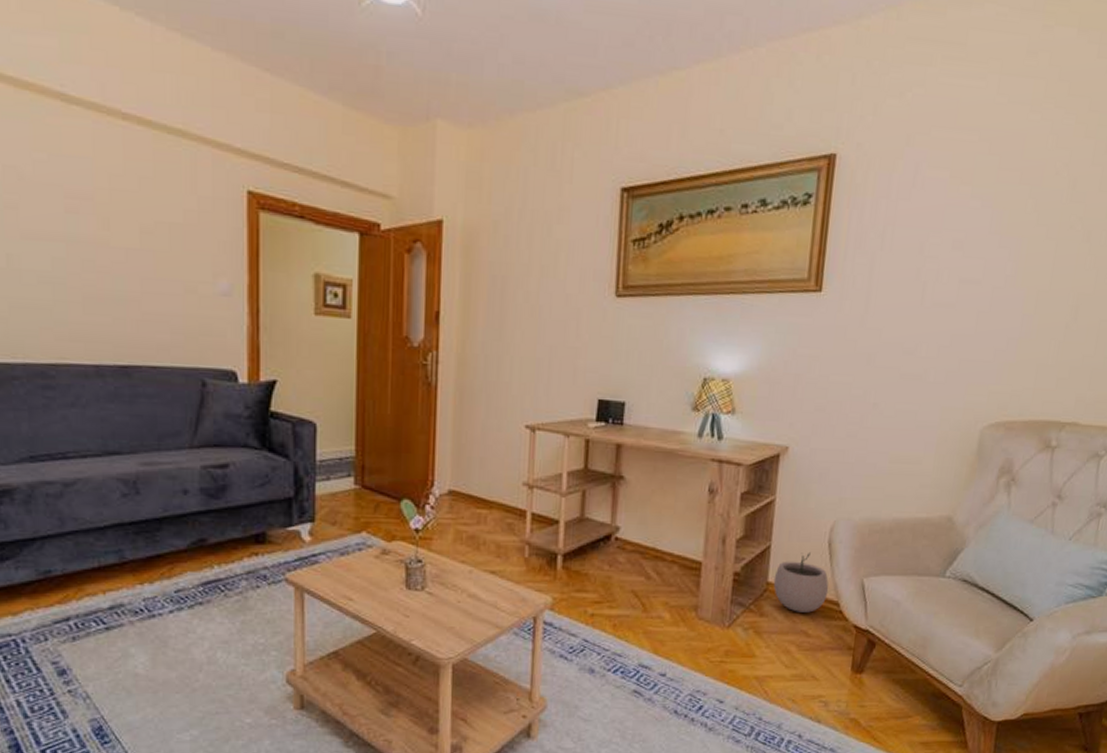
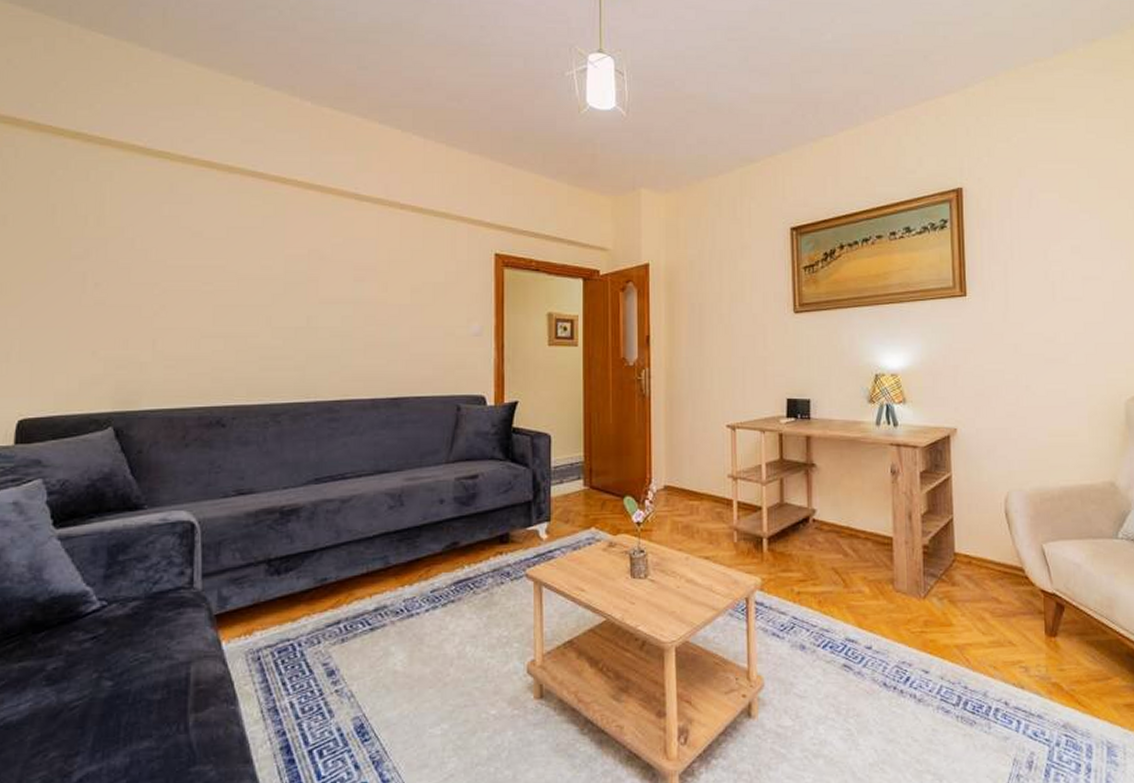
plant pot: present [773,551,829,613] -> none [960,522,1012,580]

